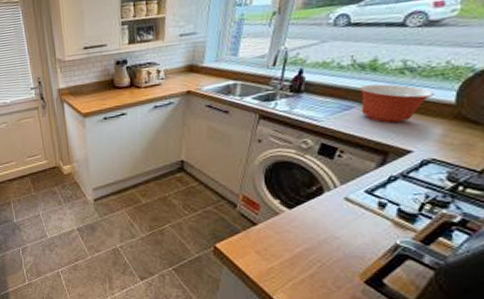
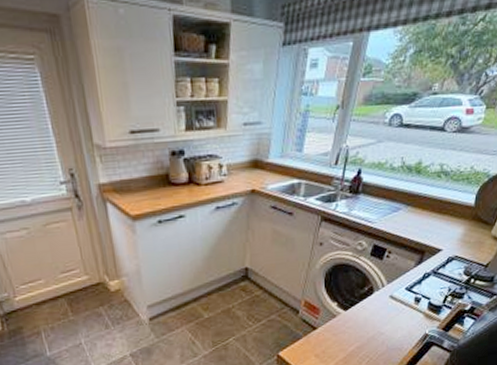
mixing bowl: present [359,84,435,123] -> none [406,186,461,224]

